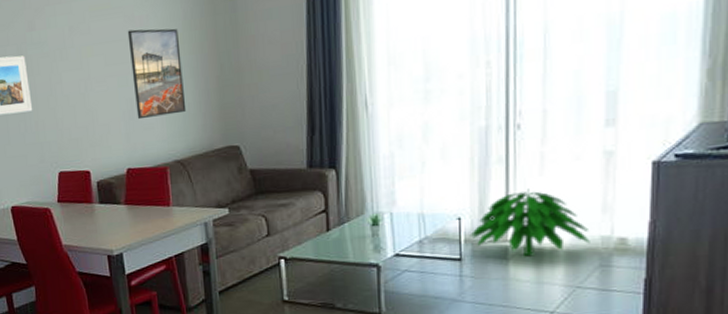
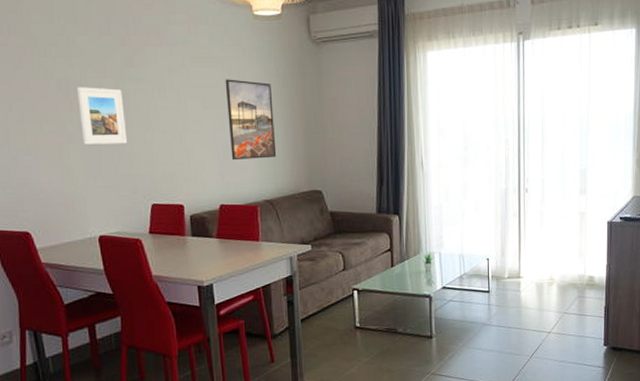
indoor plant: present [469,188,590,257] -> none [495,237,572,290]

